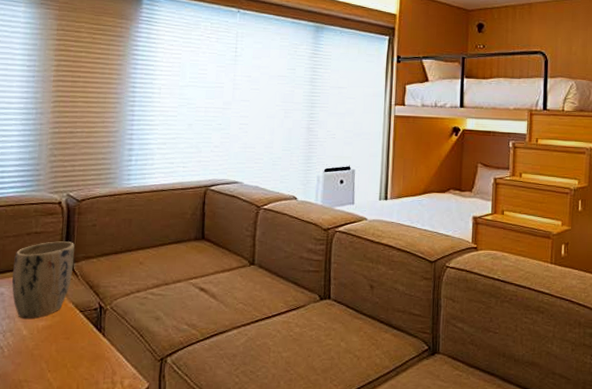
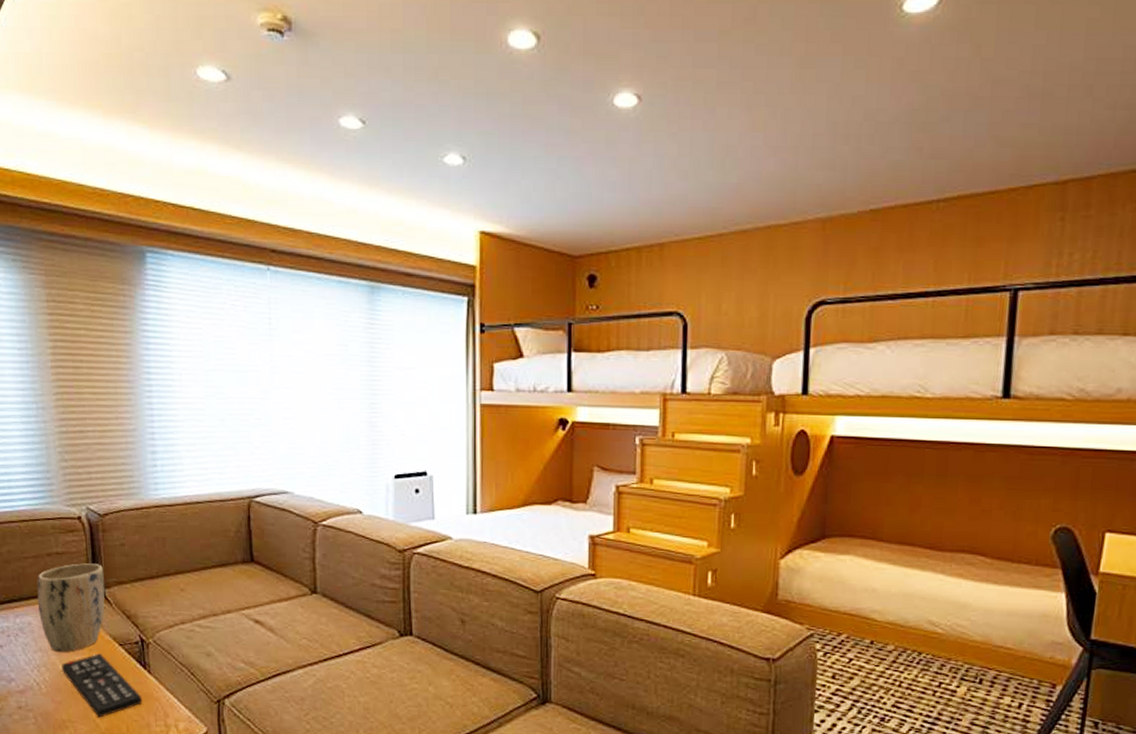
remote control: none [25,319,95,377] -> present [62,653,143,718]

